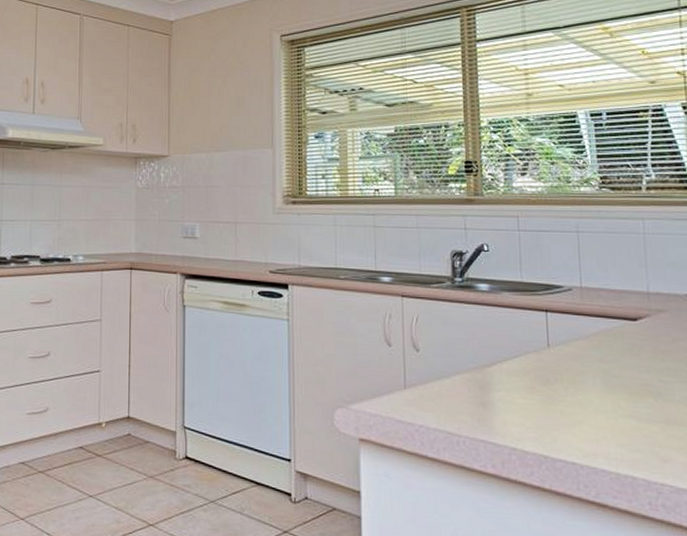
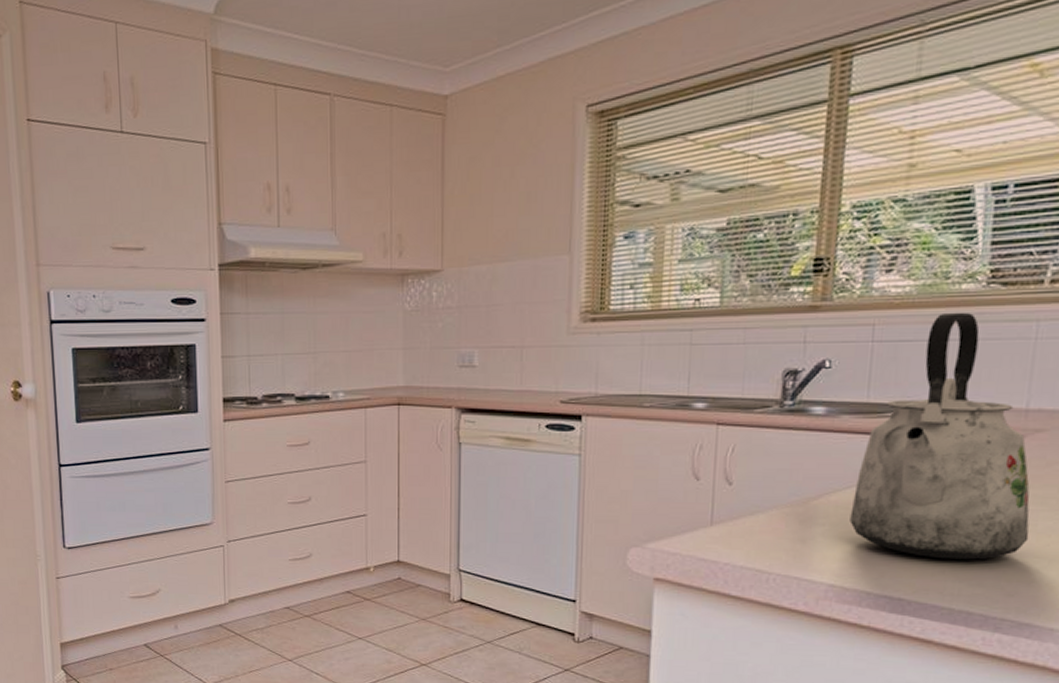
kettle: none [520,209,670,427] -> present [850,312,1030,560]

